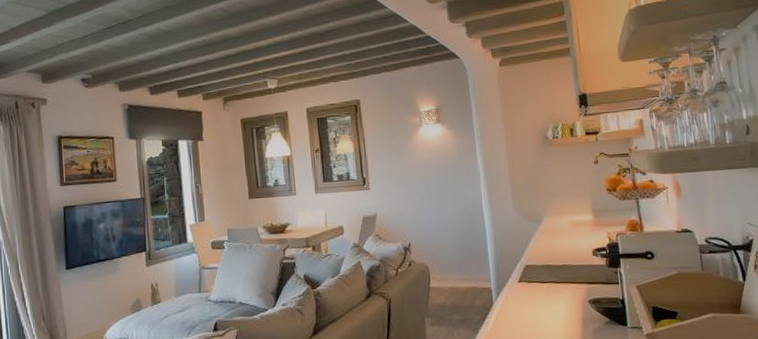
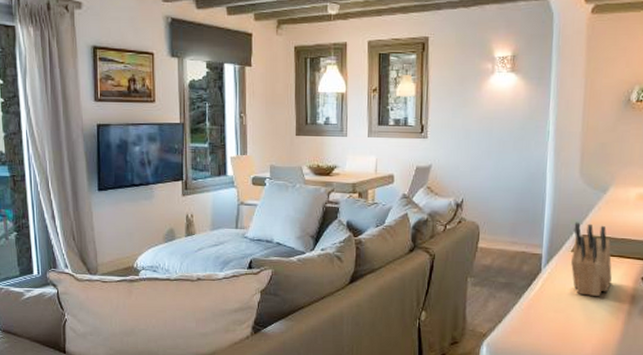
knife block: none [516,253,561,325] -> present [571,222,612,297]

